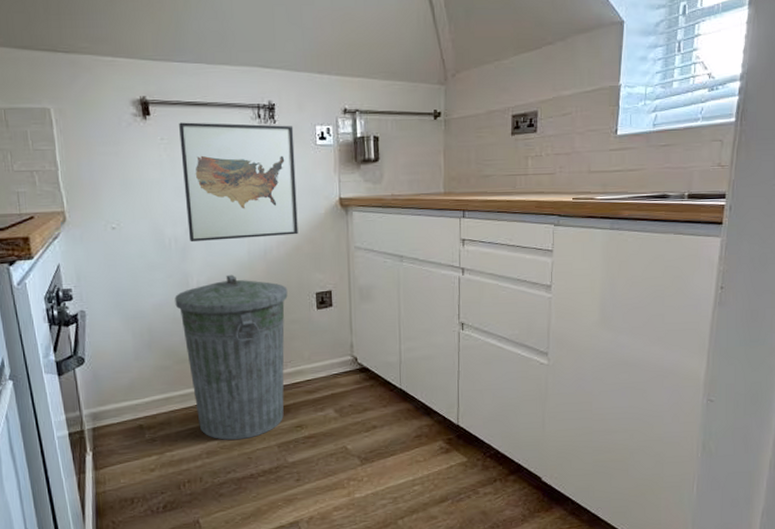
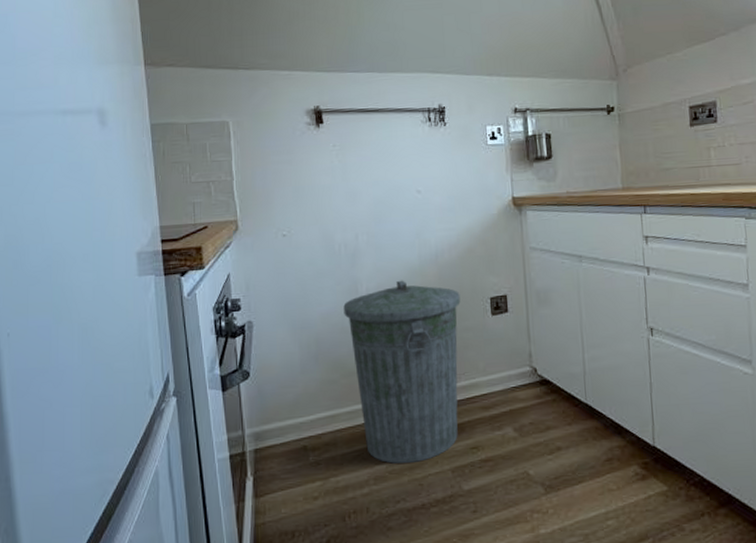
wall art: present [179,122,298,243] -> none [351,127,471,248]

